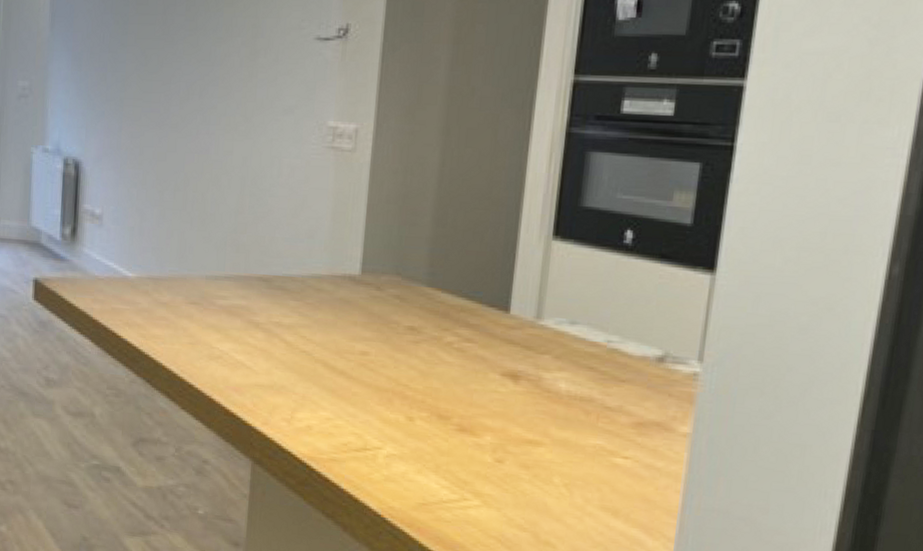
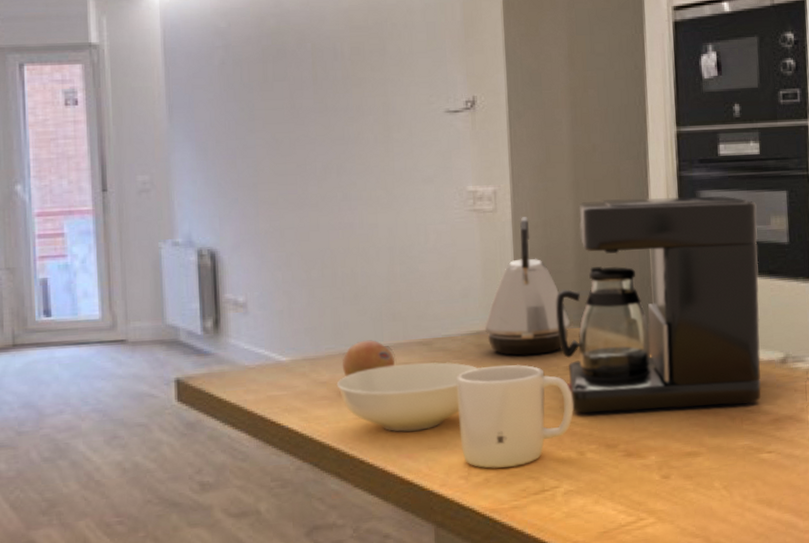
bowl: none [175,296,315,366] -> present [336,362,478,432]
fruit: none [182,267,234,302] -> present [342,340,395,377]
mug: none [287,312,410,419] -> present [456,364,574,469]
kettle: none [326,160,419,309] -> present [484,217,571,355]
coffee maker: none [403,151,659,400] -> present [556,195,762,414]

